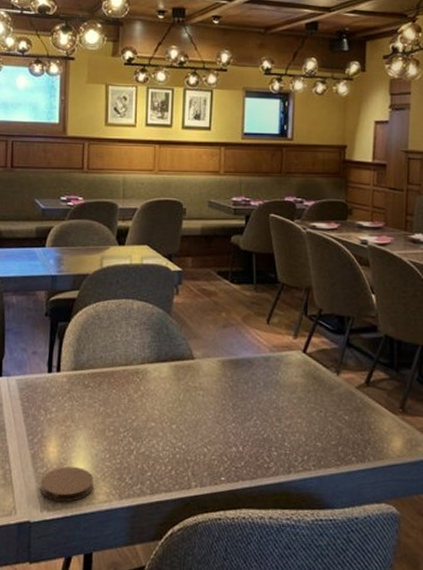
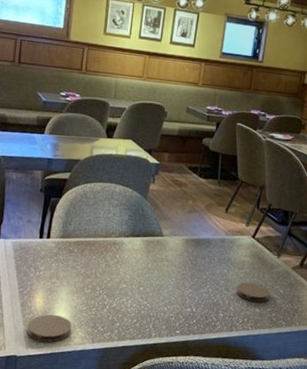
coaster: none [290,409,333,434] -> present [236,282,271,302]

